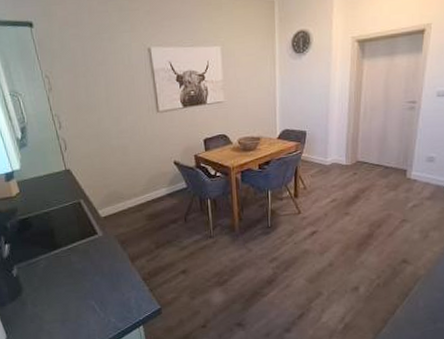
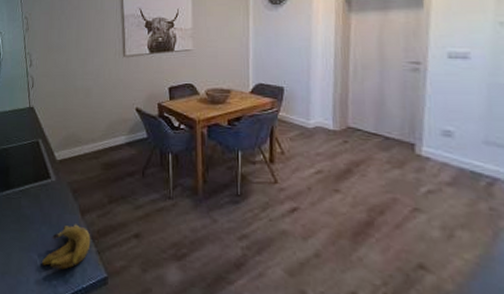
banana: none [99,270,143,309] -> present [42,224,91,270]

